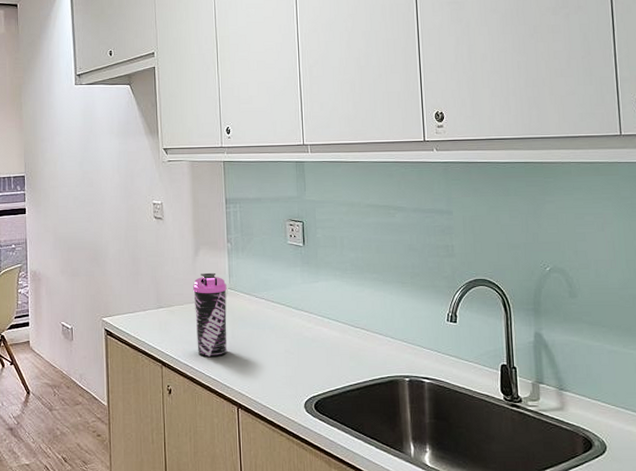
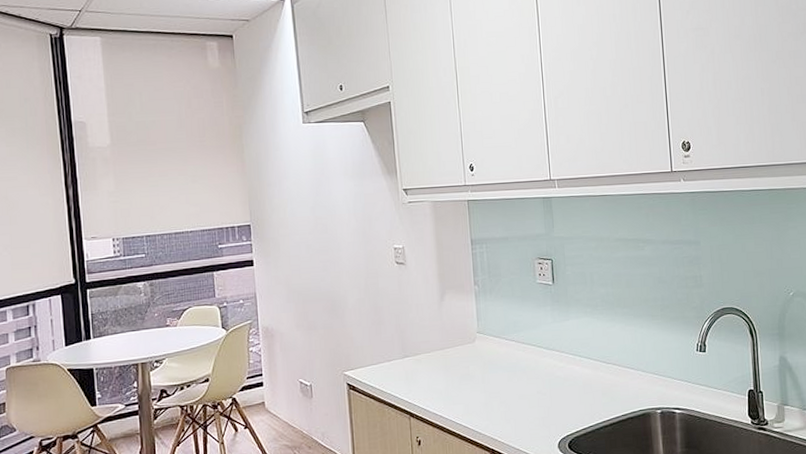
water bottle: present [192,272,228,356] -> none [439,317,478,404]

